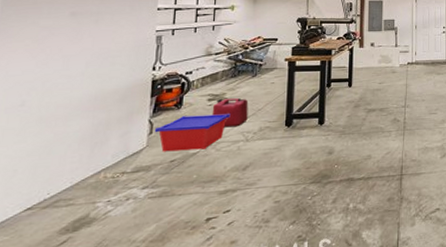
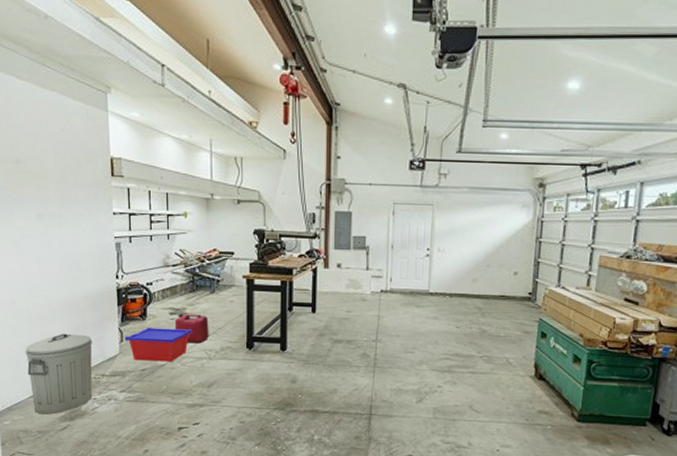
trash can: none [26,131,115,230] -> present [25,333,93,415]

